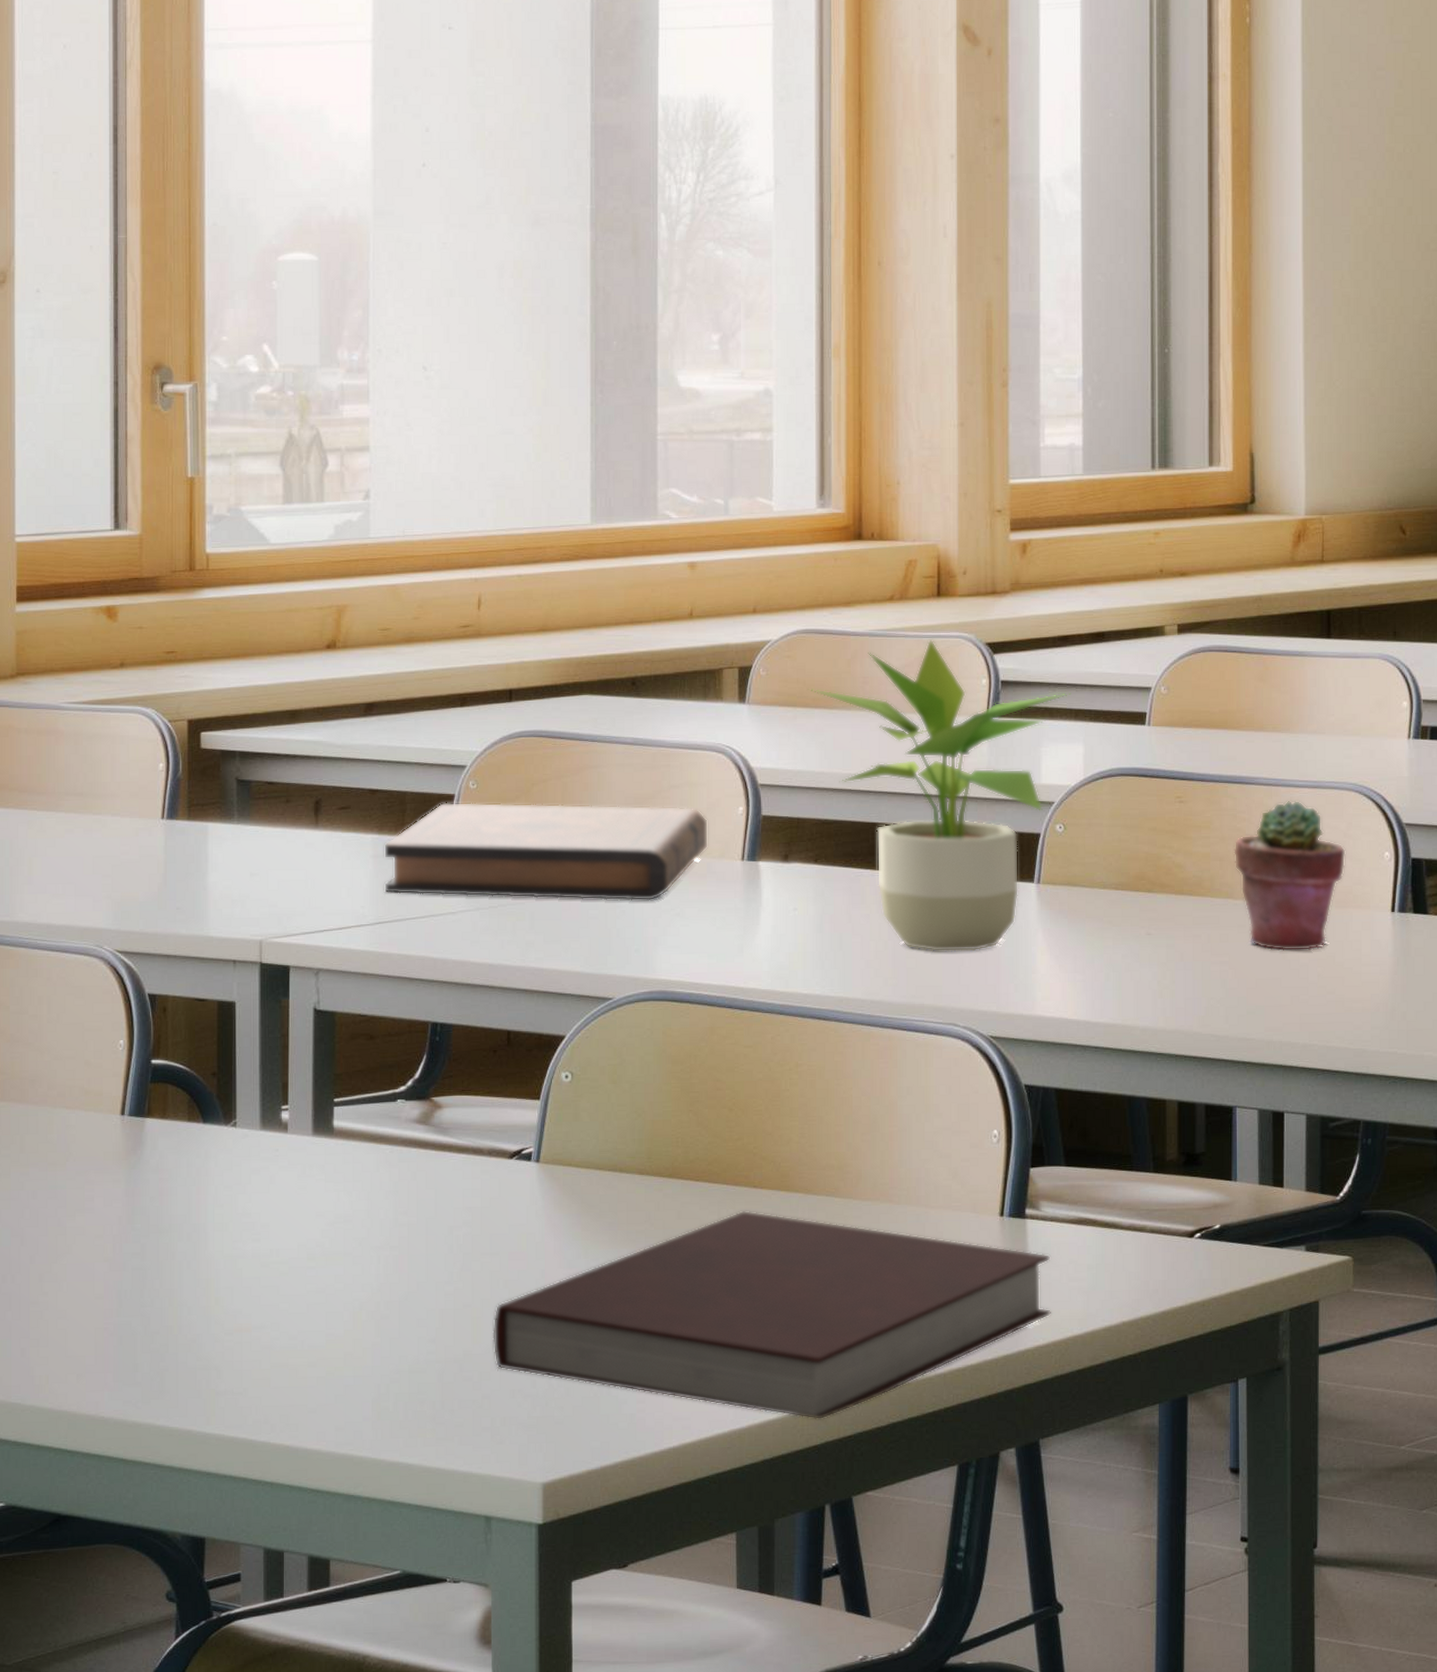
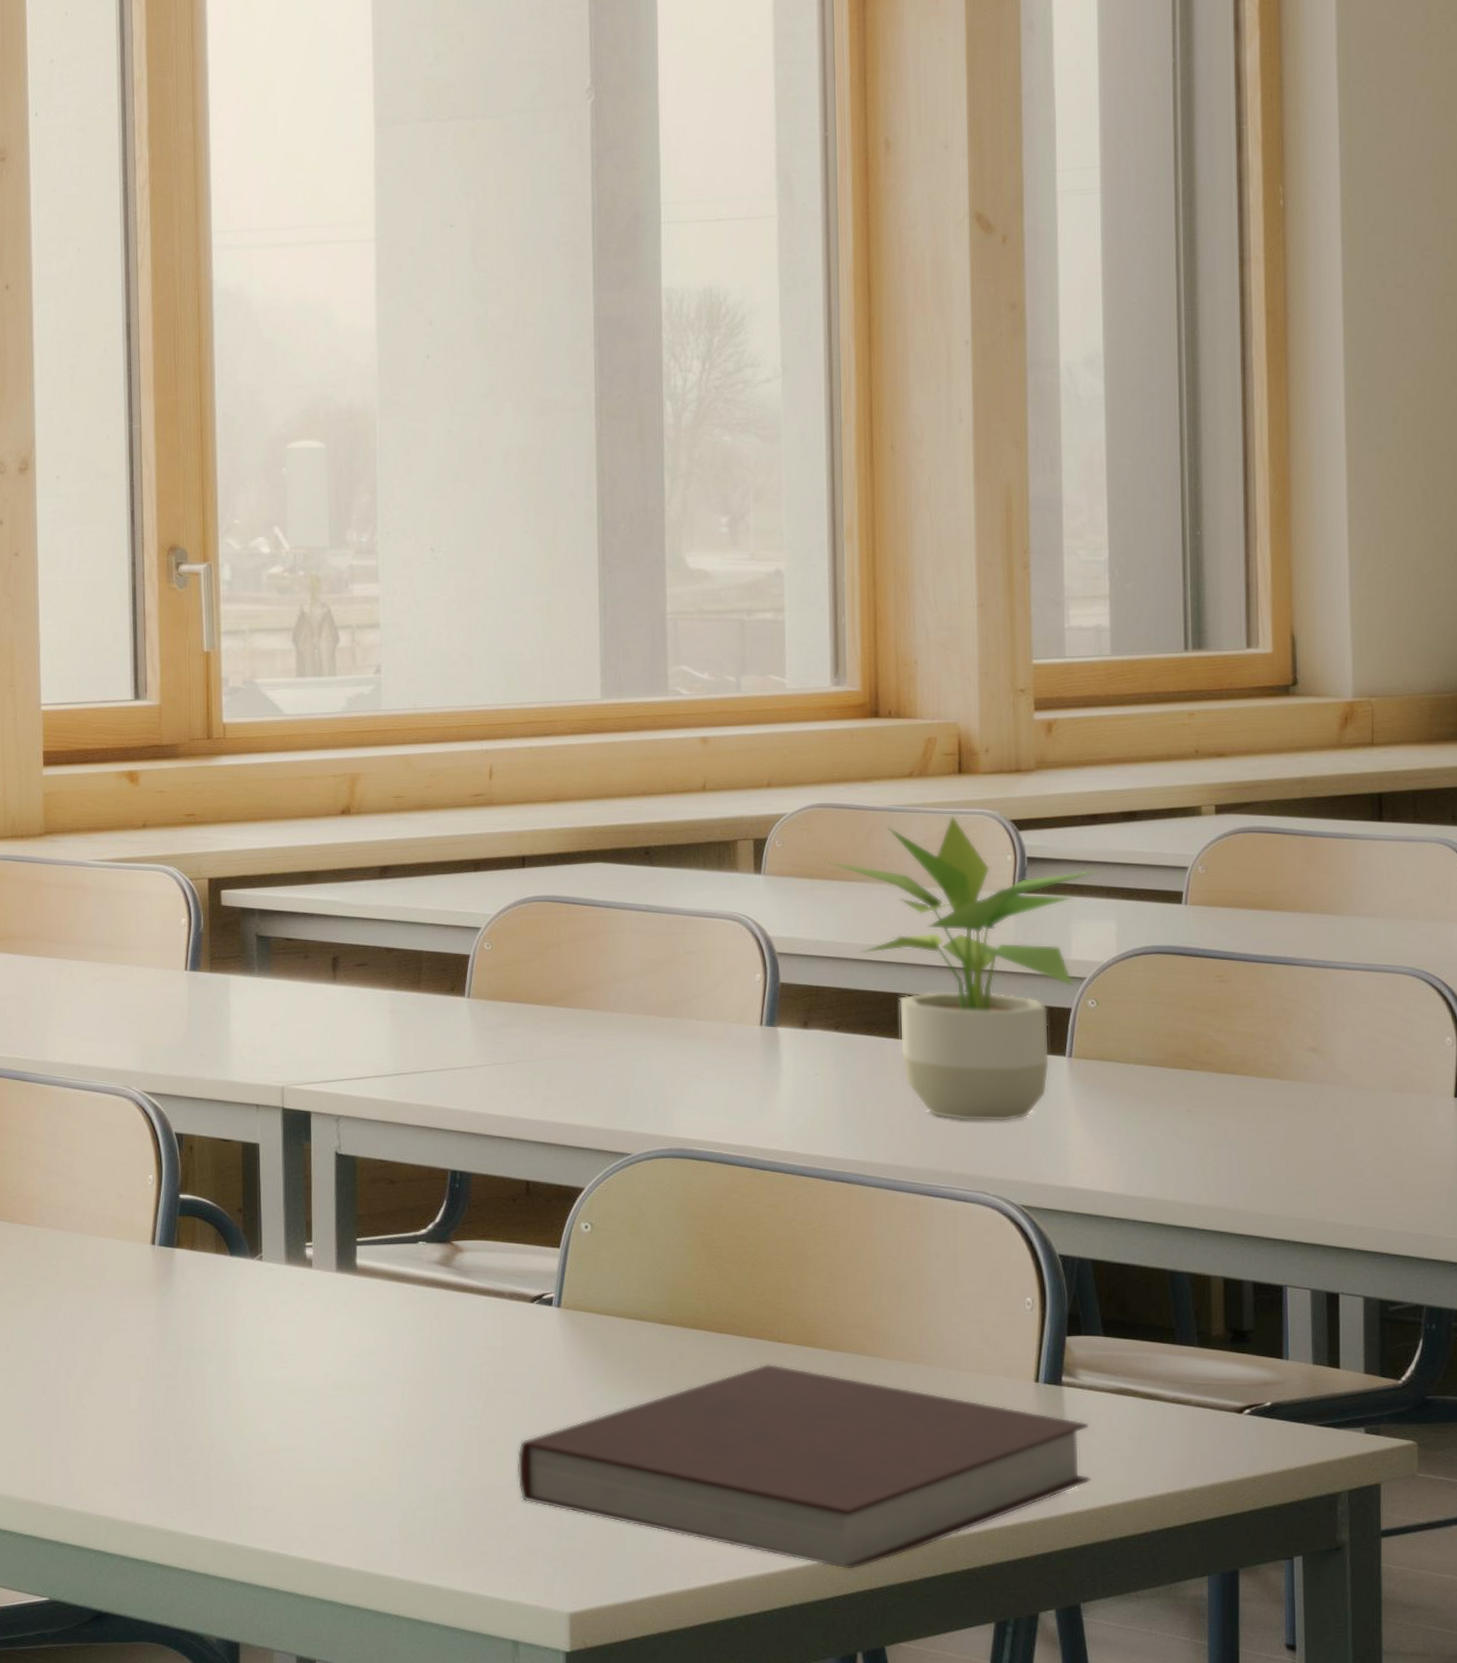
book: present [383,802,709,902] -> none [400,962,726,1062]
potted succulent: present [1234,801,1346,952] -> none [1280,983,1403,1134]

